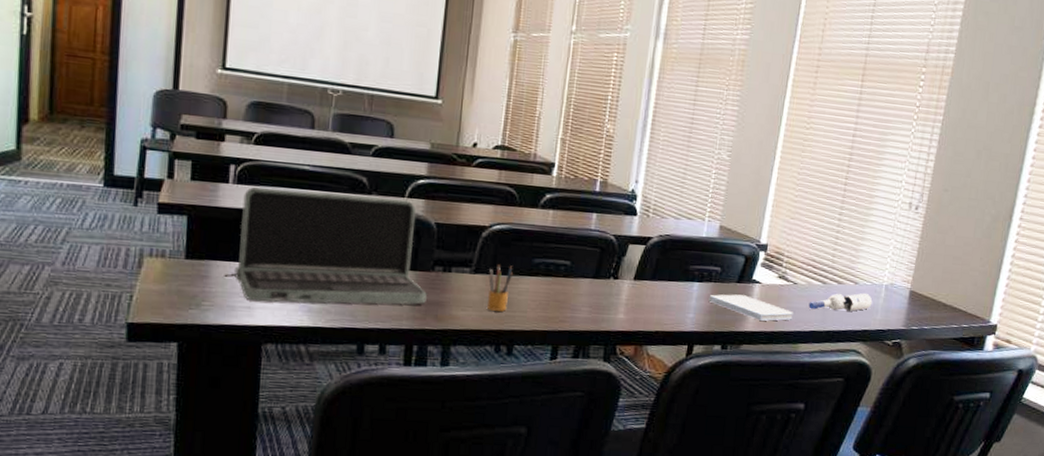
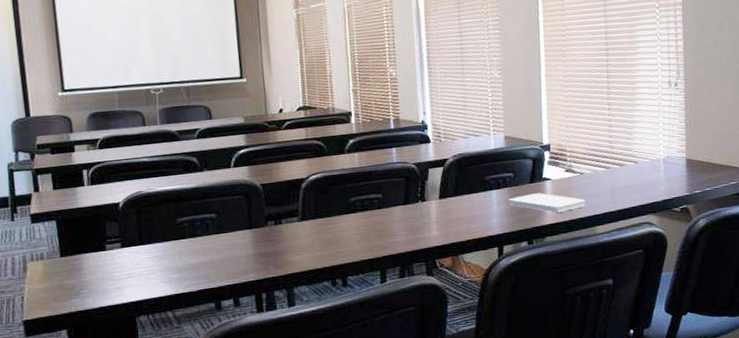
laptop: present [224,186,427,305] -> none [94,170,266,282]
pencil box: present [487,264,513,311] -> none [314,208,335,251]
water bottle: present [808,293,873,311] -> none [597,170,654,194]

